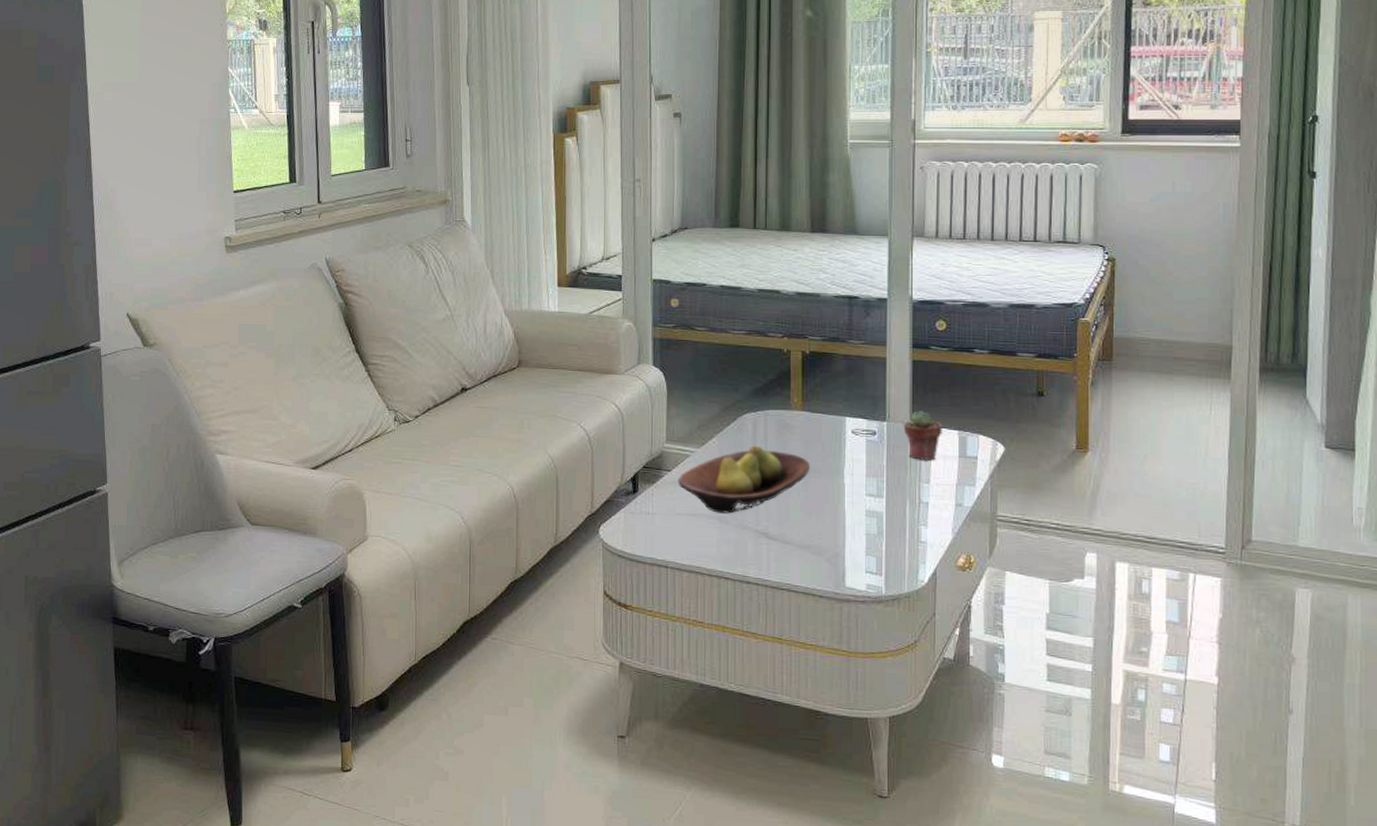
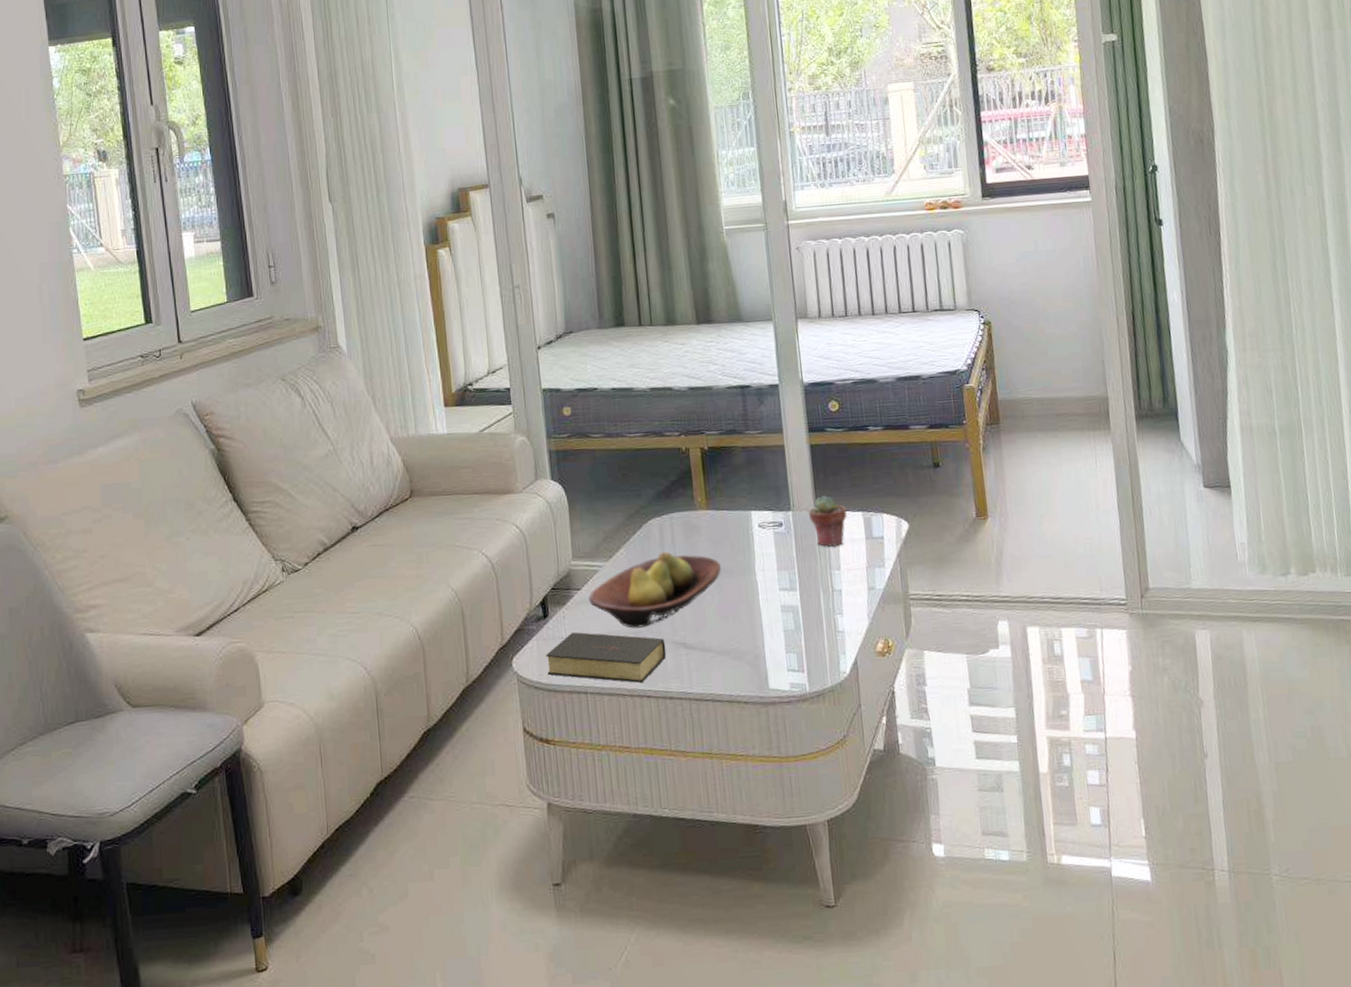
bible: none [631,509,748,566] -> present [546,632,667,684]

